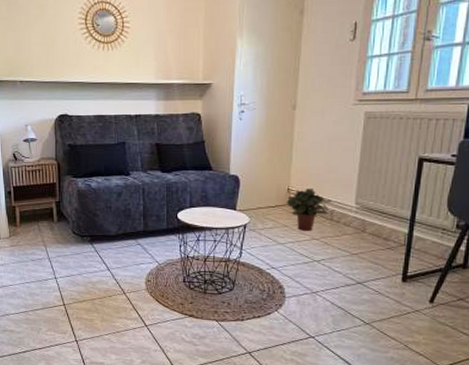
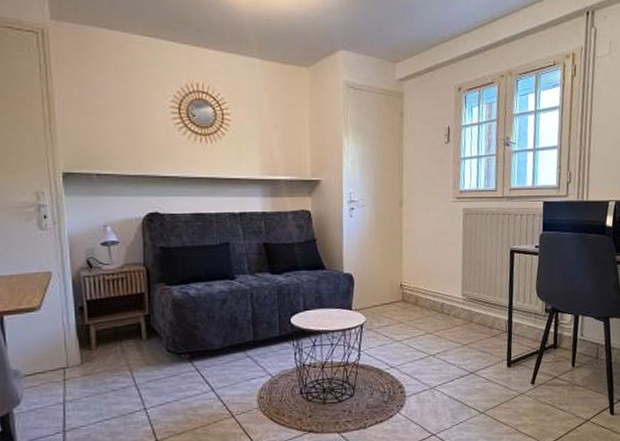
potted plant: present [286,189,332,231] -> none [399,283,441,326]

